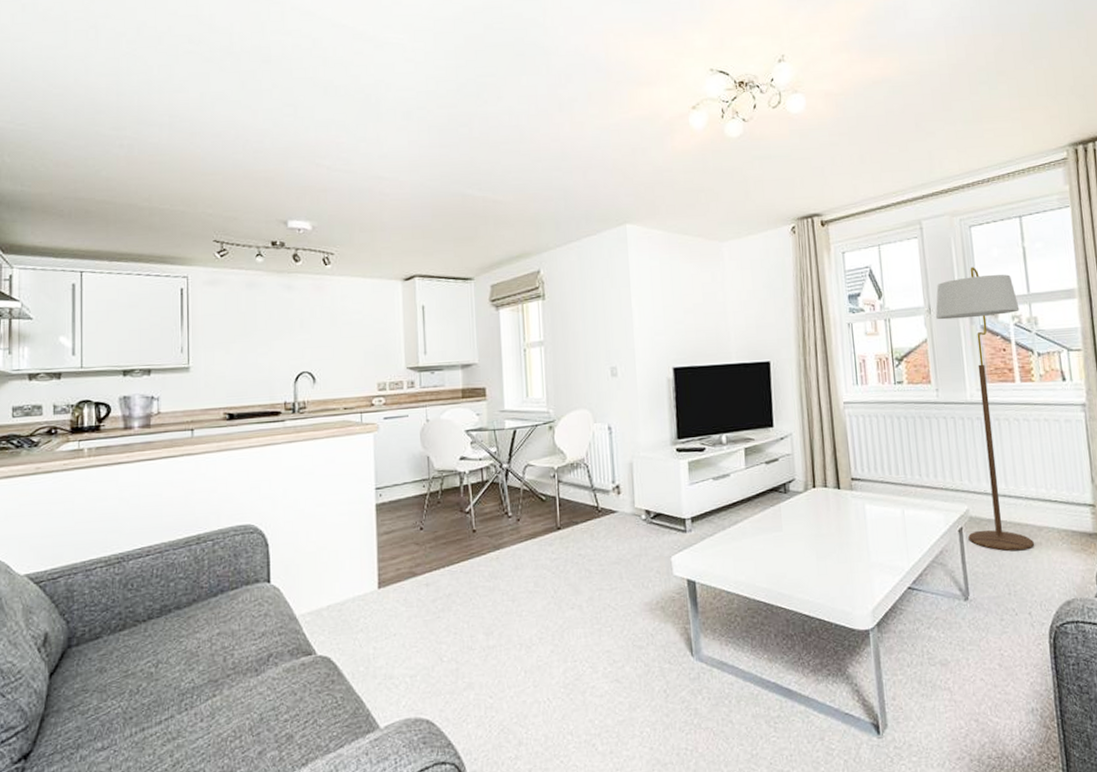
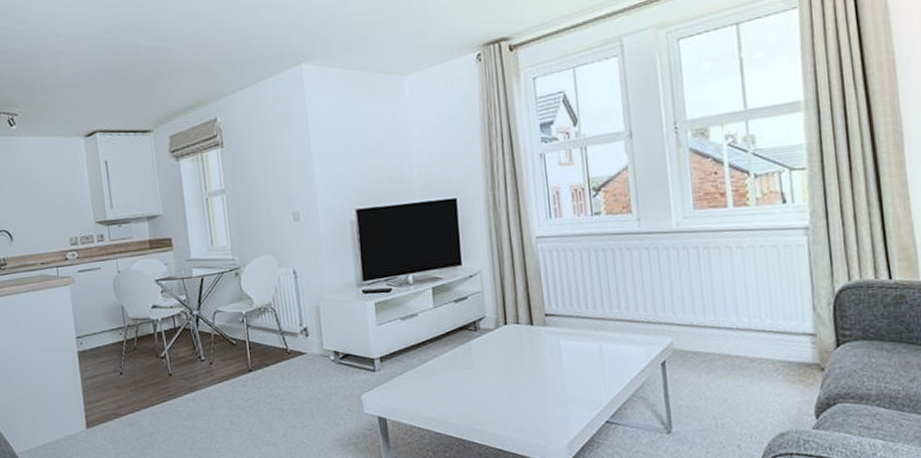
floor lamp: present [935,267,1034,551] -> none [637,84,745,384]

